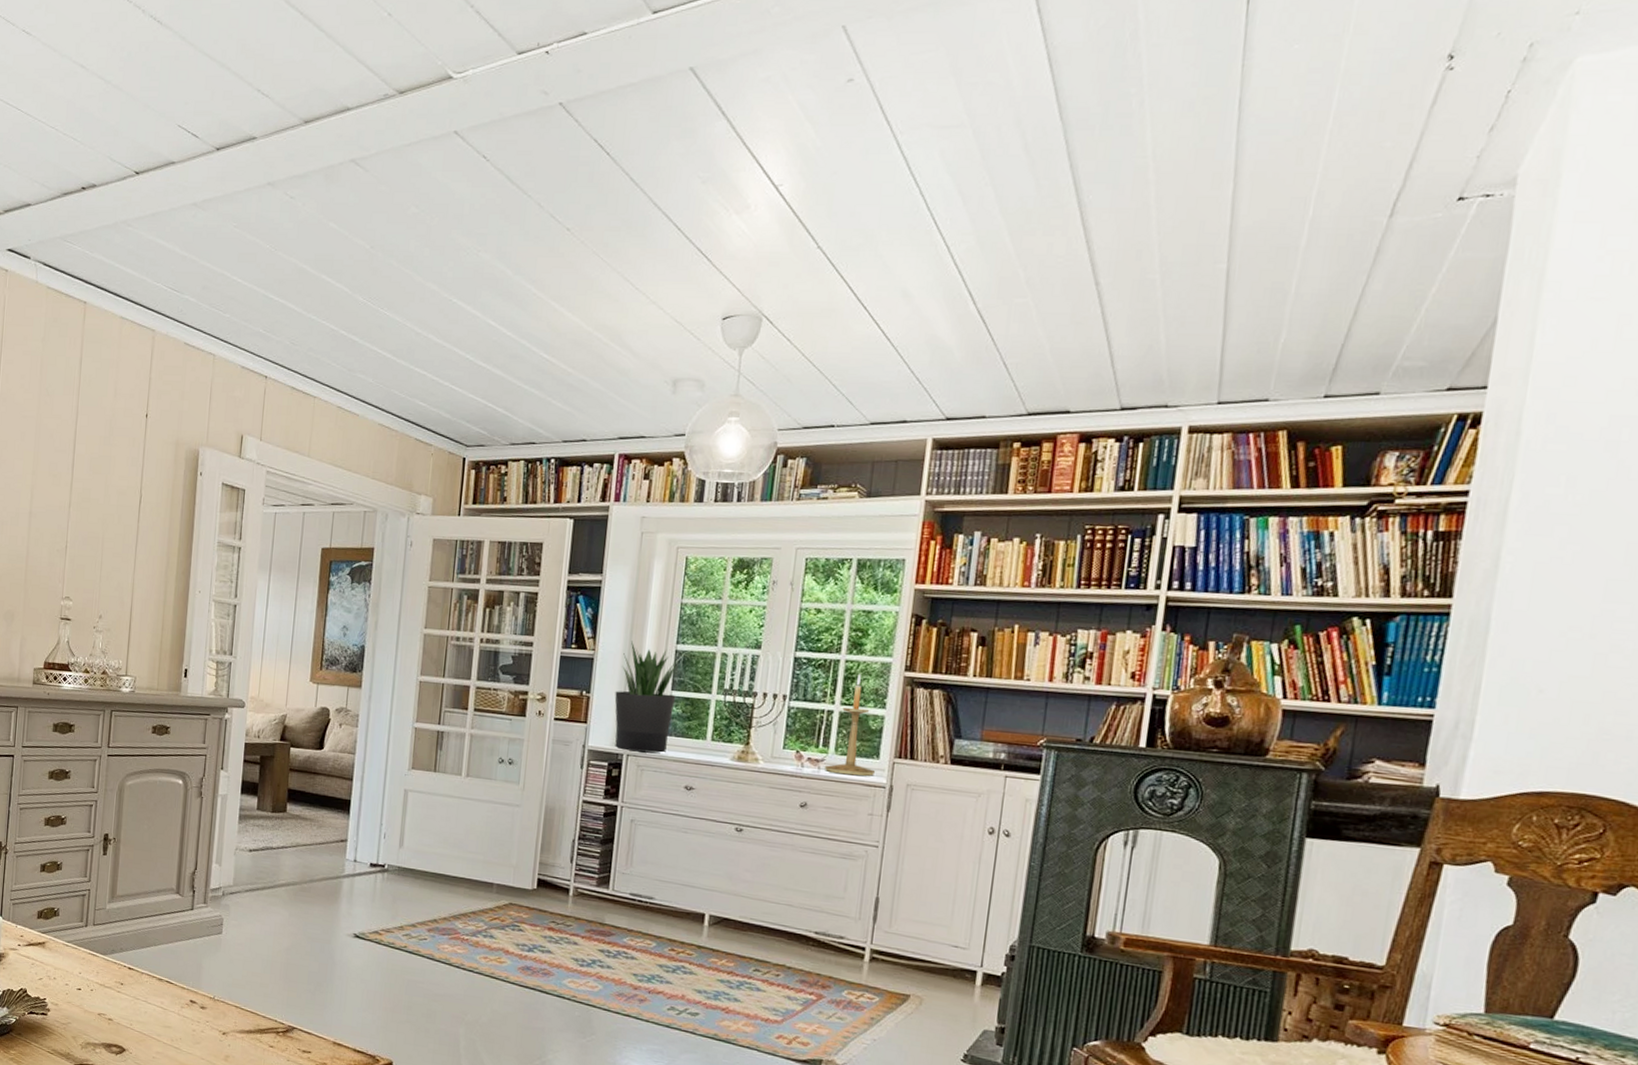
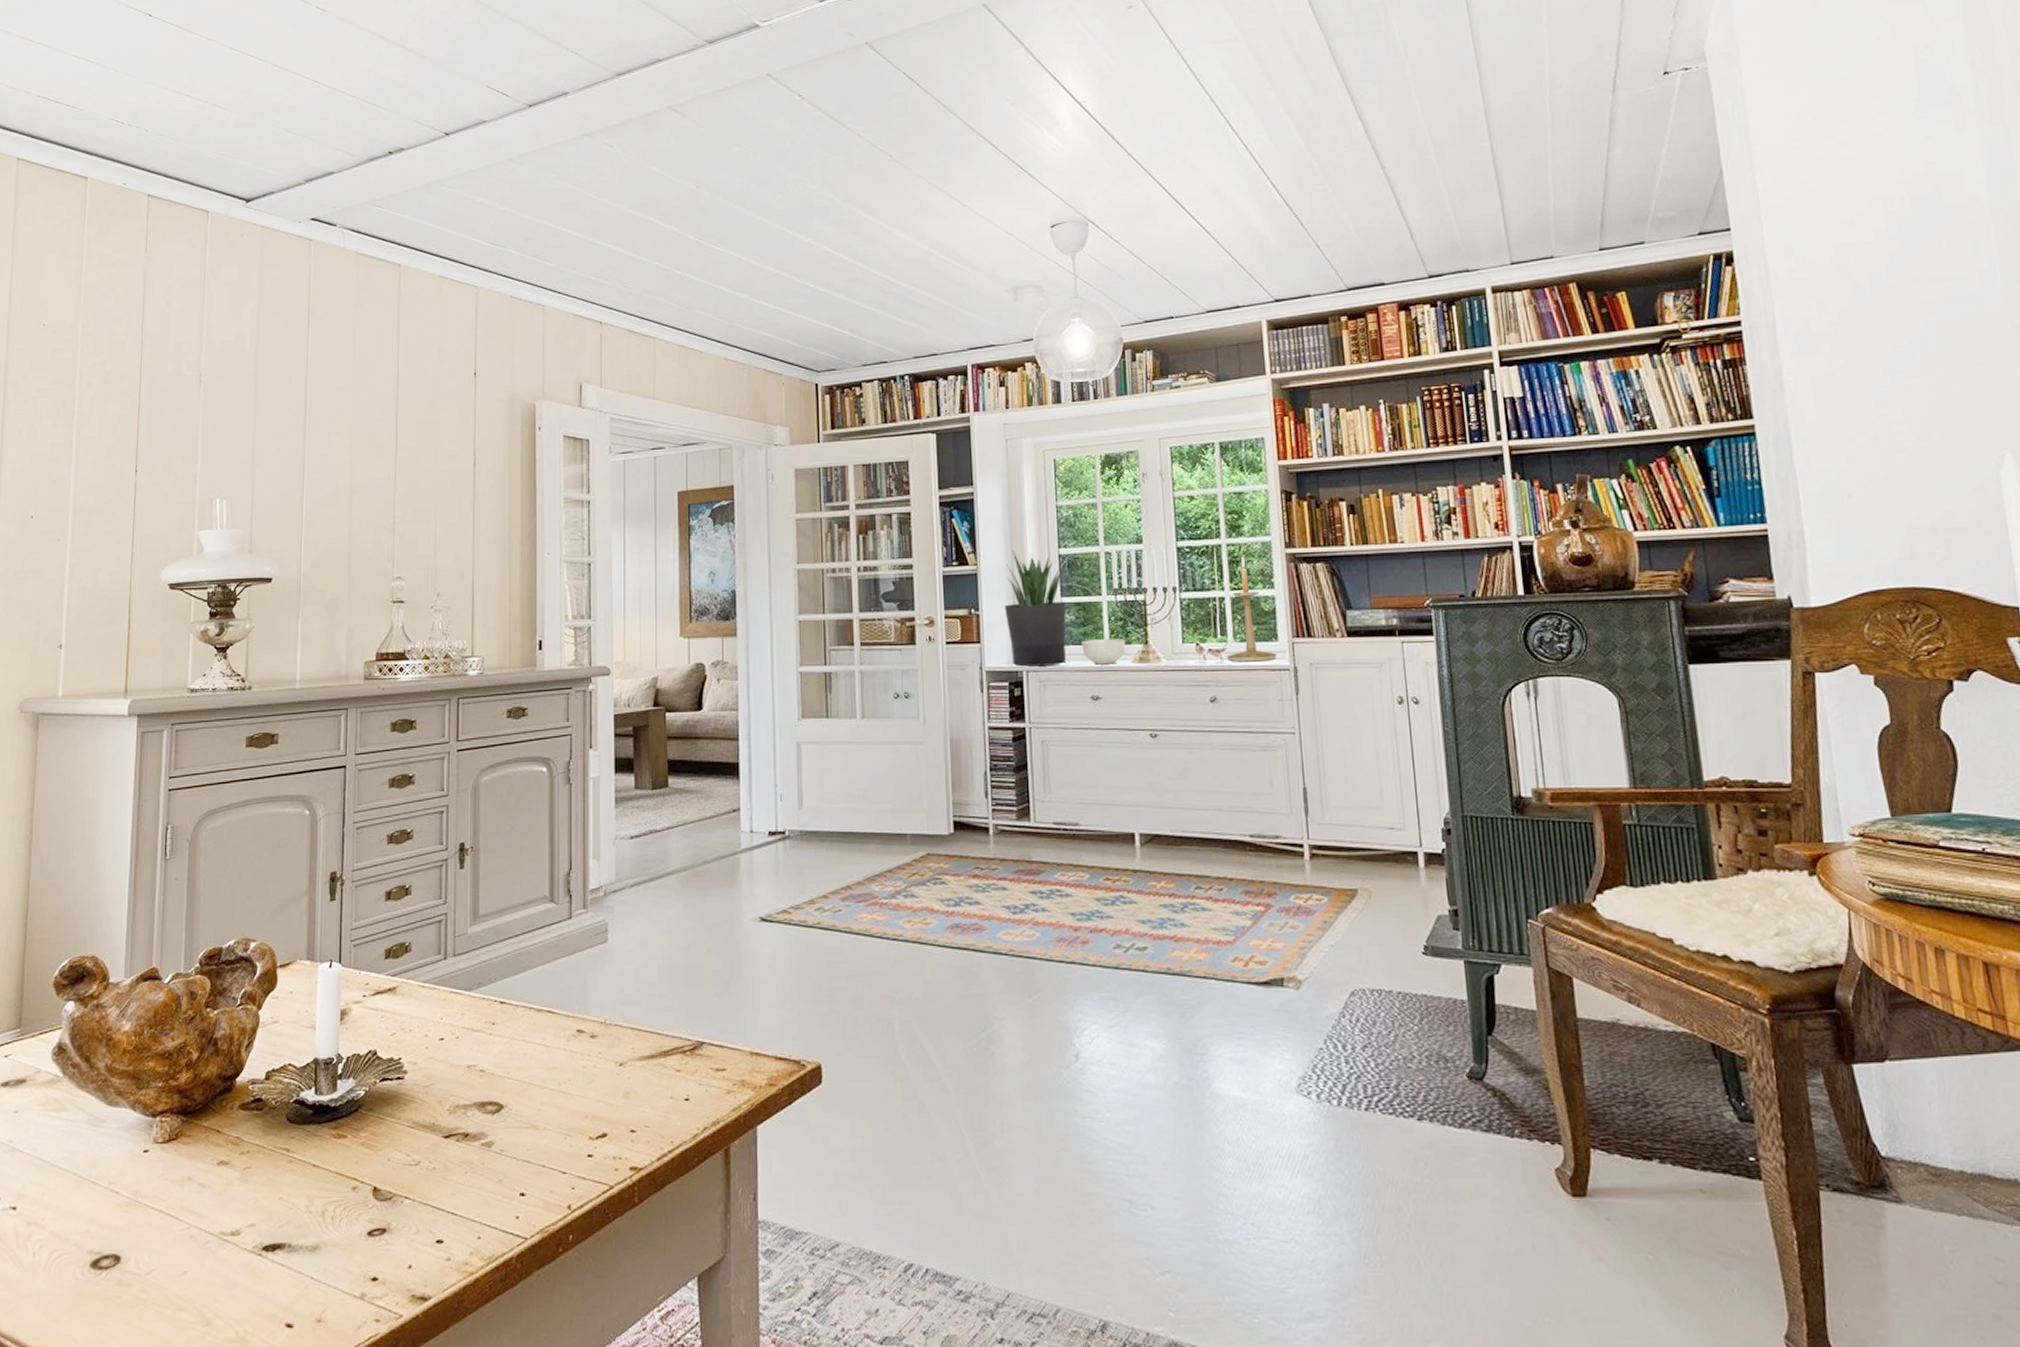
bowl: none [683,733,727,760] -> present [1082,639,1126,665]

